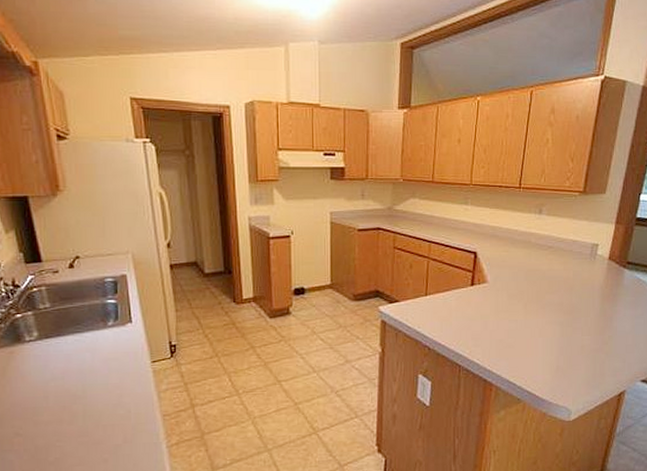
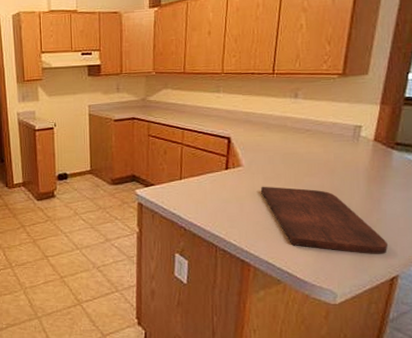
cutting board: none [504,303,618,371] -> present [260,186,389,254]

